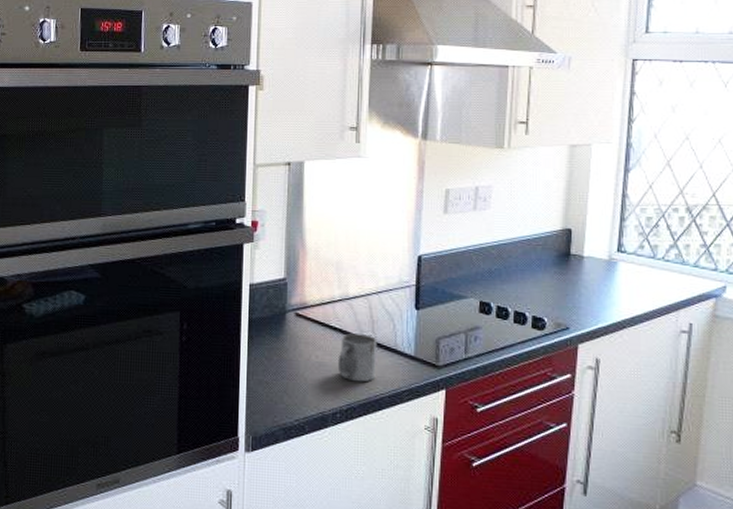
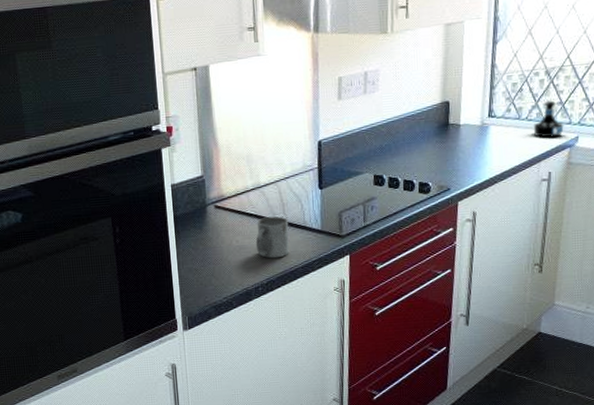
tequila bottle: none [670,241,709,284] -> present [533,100,564,138]

